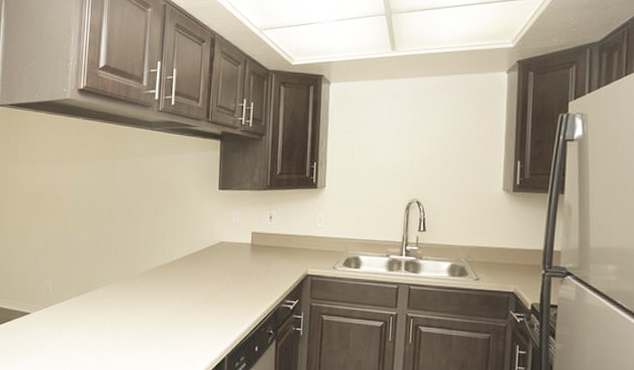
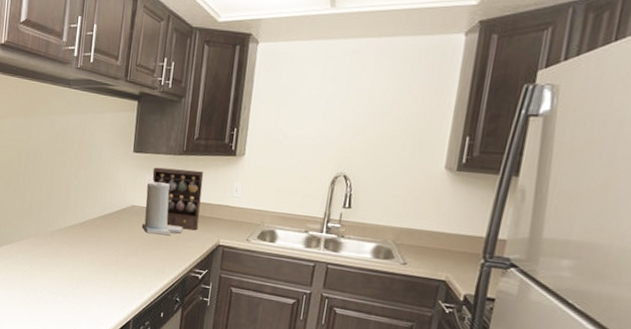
paper towel: none [231,217,272,269] -> present [141,181,183,236]
spice rack: none [239,203,288,262] -> present [152,167,204,231]

